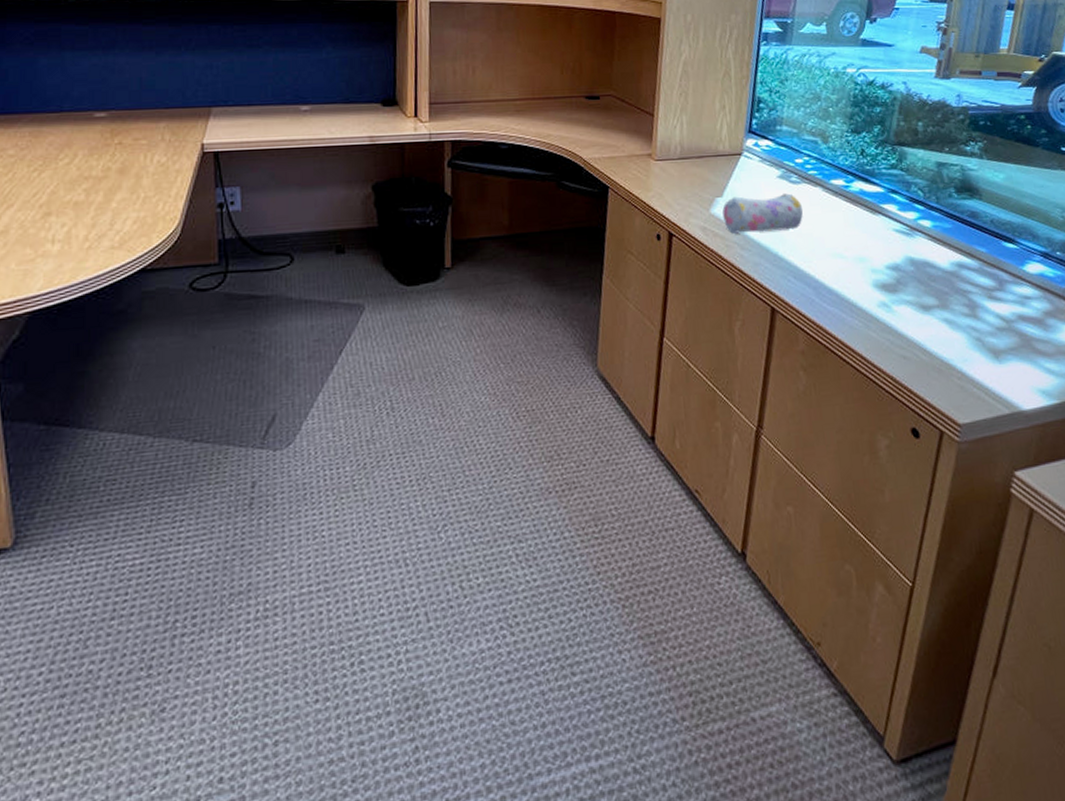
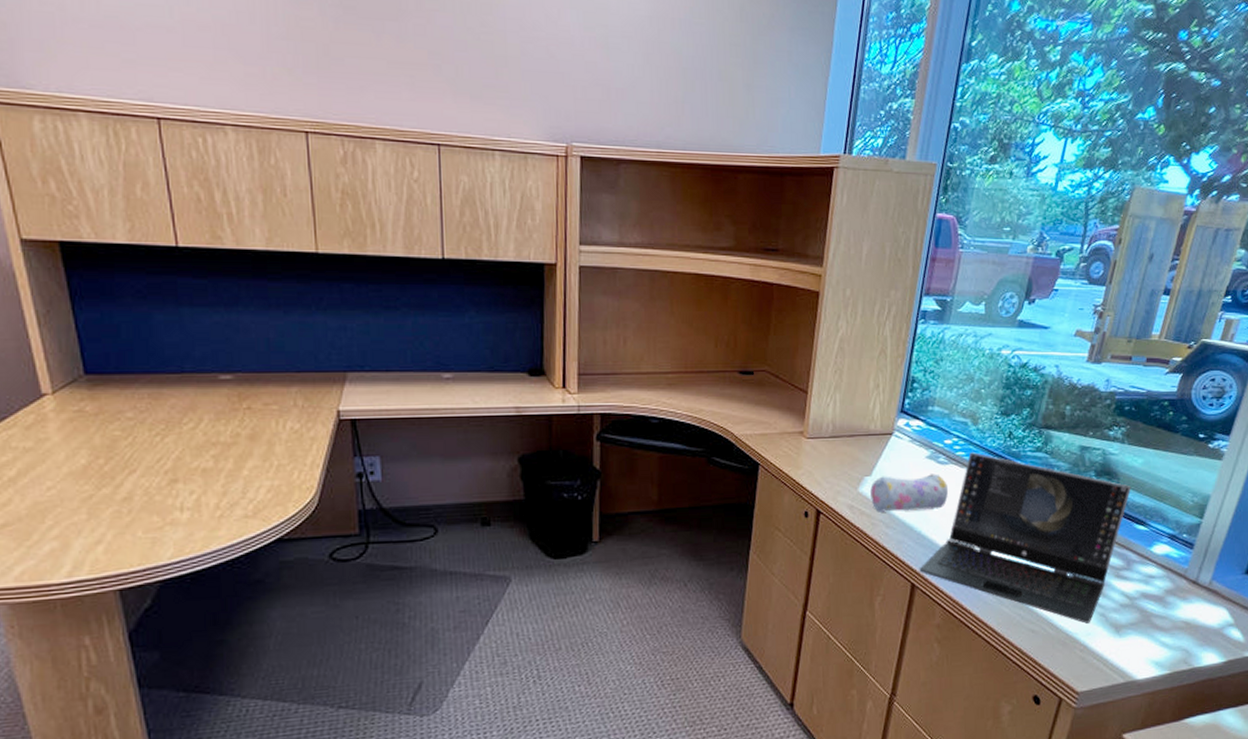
laptop: none [778,171,996,349] -> present [919,452,1132,624]

